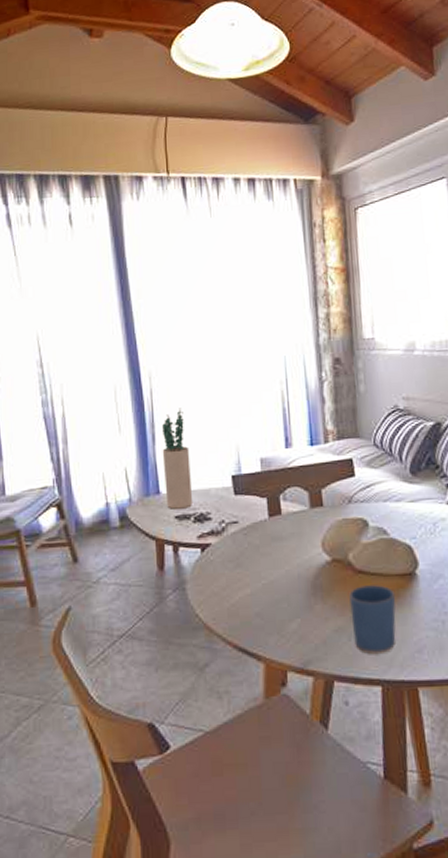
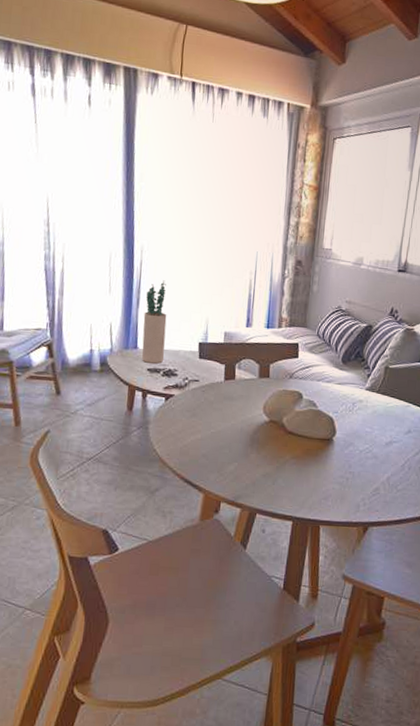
mug: present [349,585,396,654] -> none [277,443,315,497]

